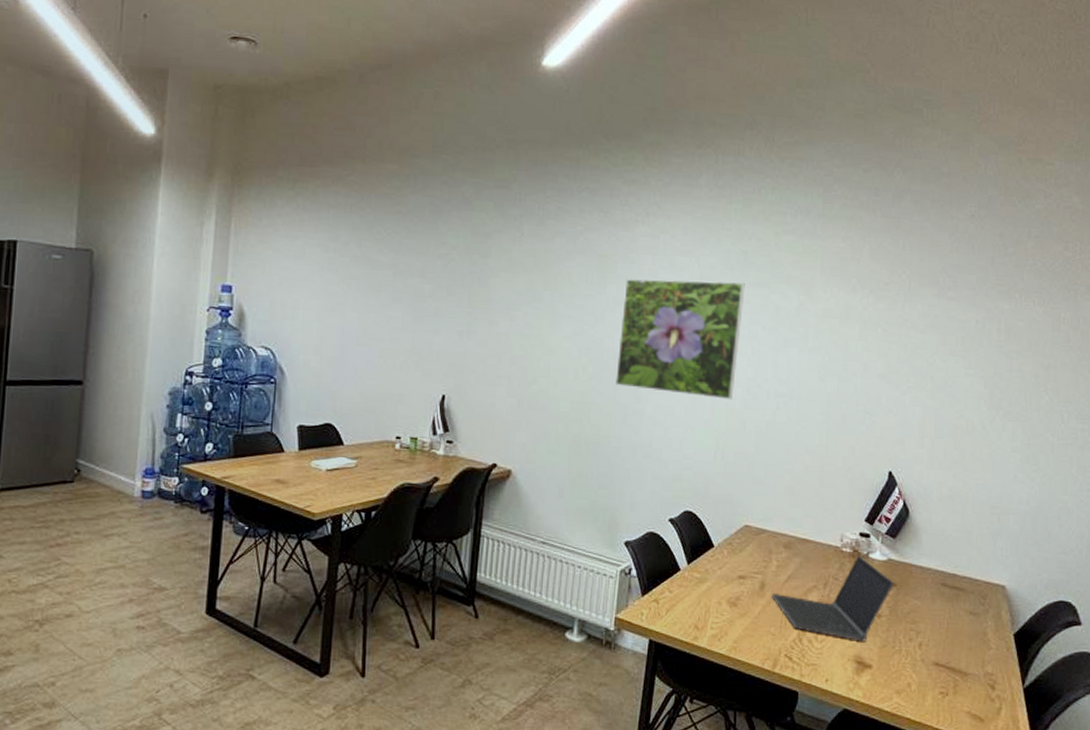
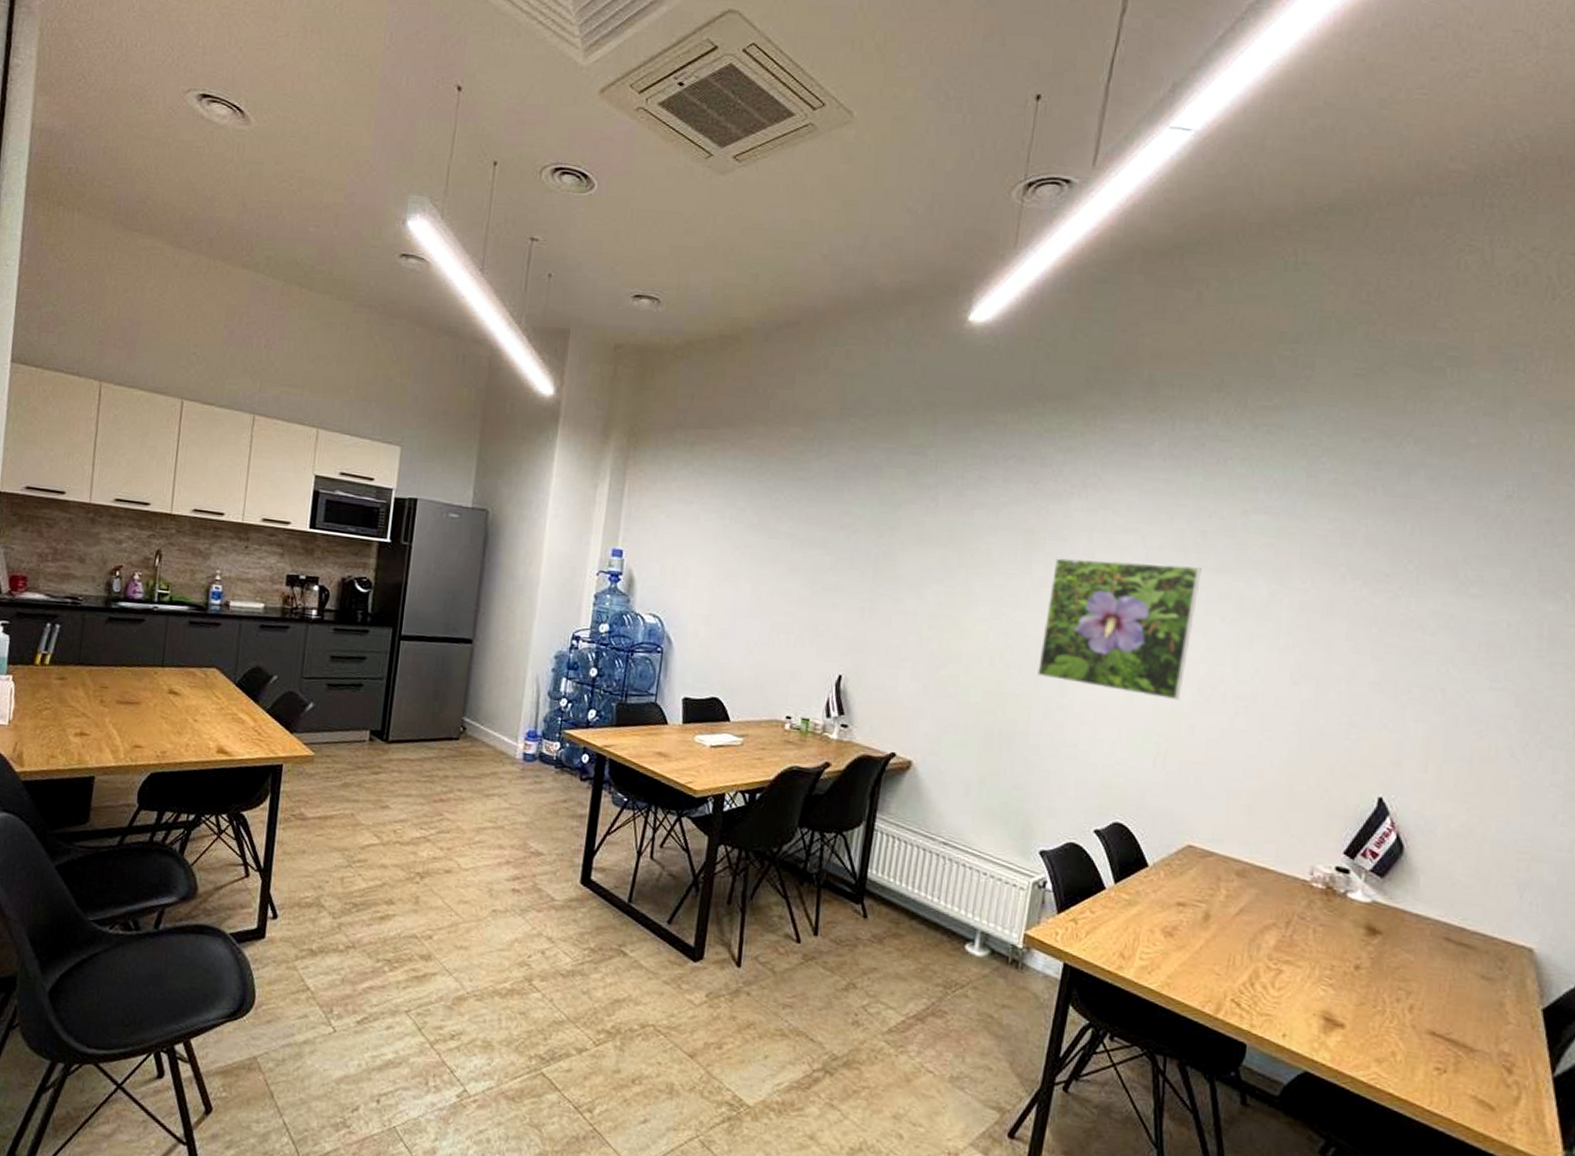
laptop computer: present [772,555,894,642] -> none [1218,893,1379,996]

